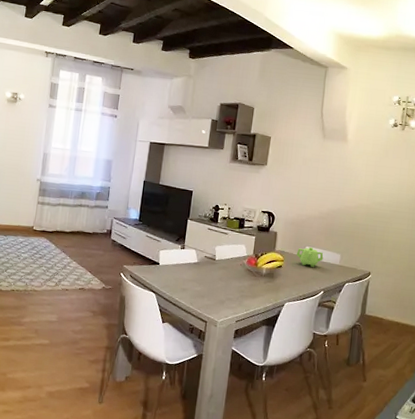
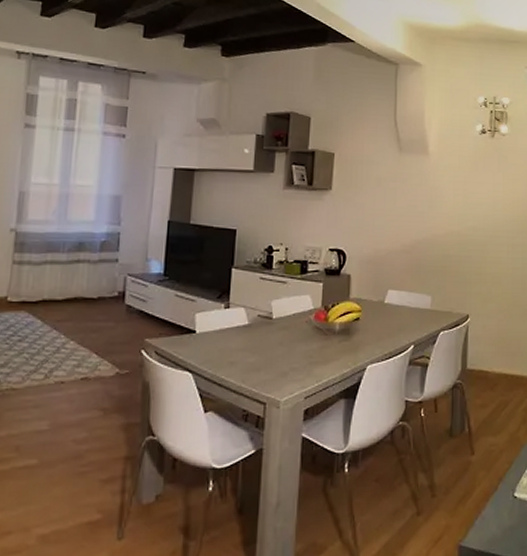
teapot: present [296,247,324,268] -> none [376,290,411,317]

